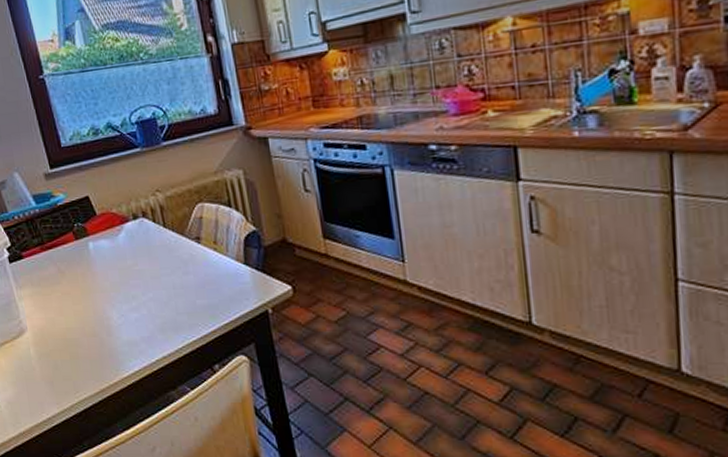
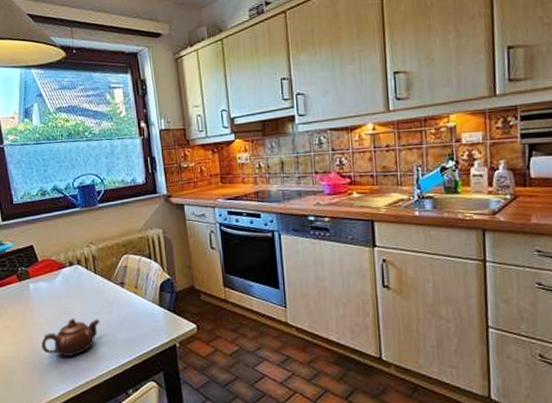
teapot: none [108,281,175,328] -> present [41,318,101,357]

